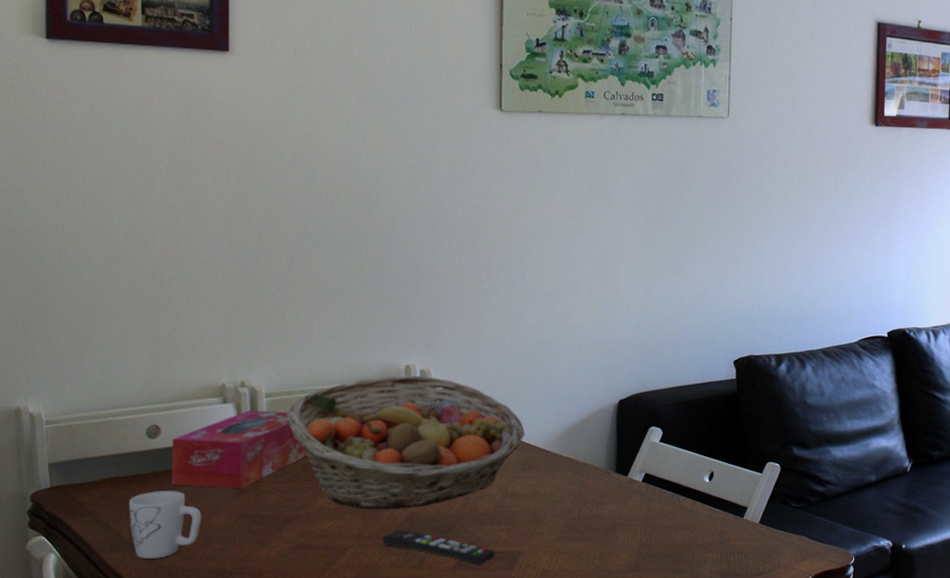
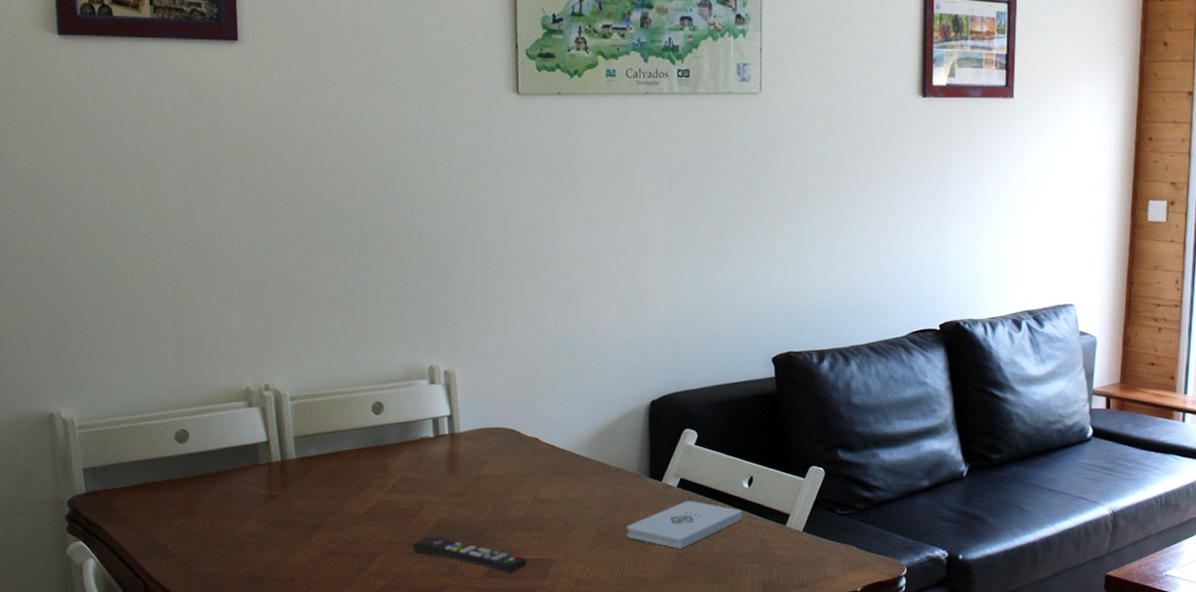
mug: present [129,491,202,559] -> none [162,496,233,564]
tissue box: present [172,410,307,489] -> none [201,414,334,494]
fruit basket: present [287,376,525,509] -> none [312,377,553,515]
notepad: none [592,495,704,541] -> present [626,501,743,549]

